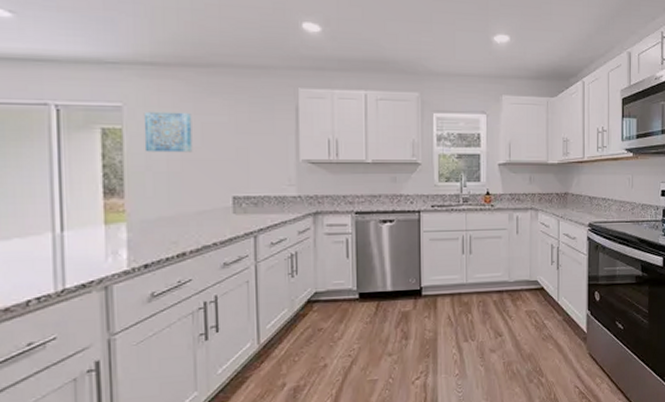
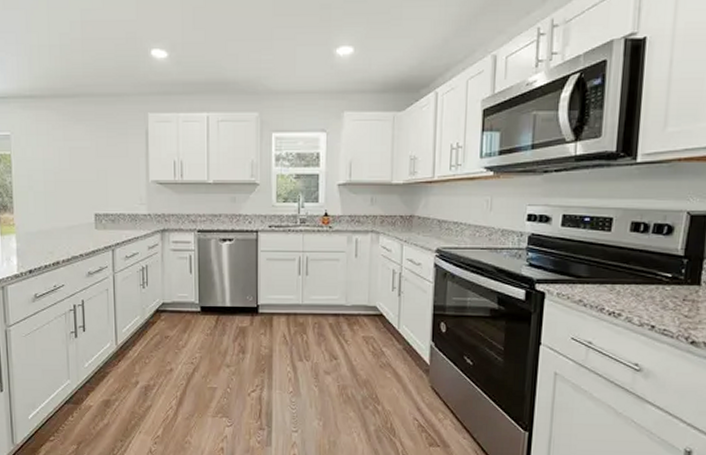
wall art: present [143,111,193,153] -> none [26,138,63,175]

